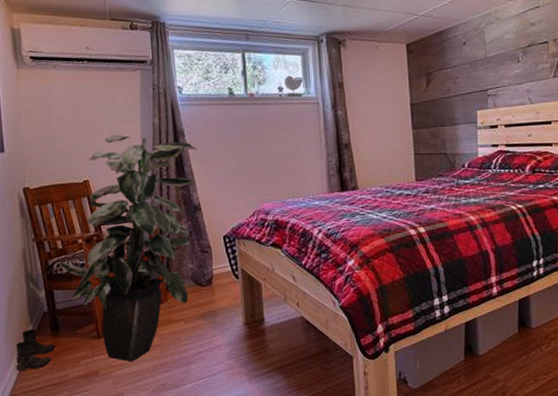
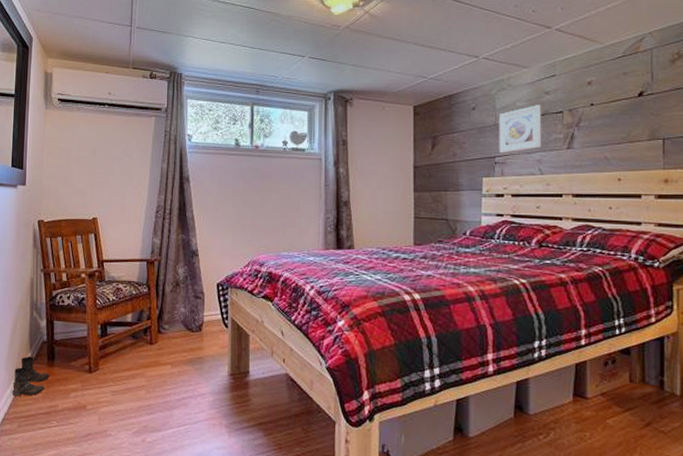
indoor plant: present [59,134,197,362] -> none [62,176,200,400]
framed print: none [489,36,530,86] -> present [499,105,542,154]

